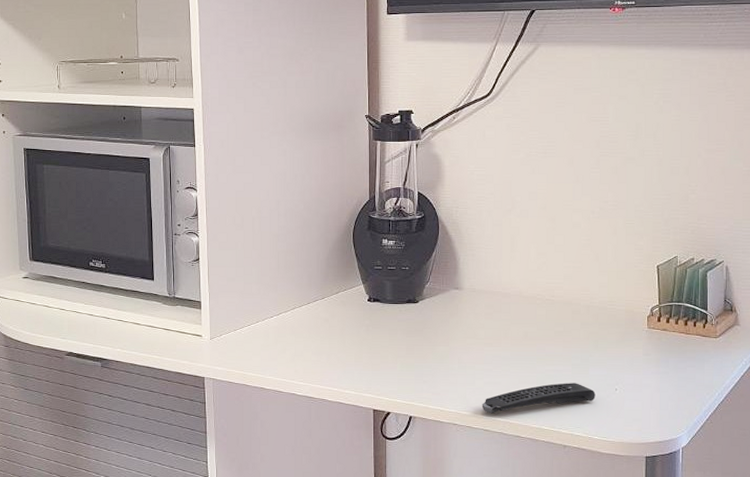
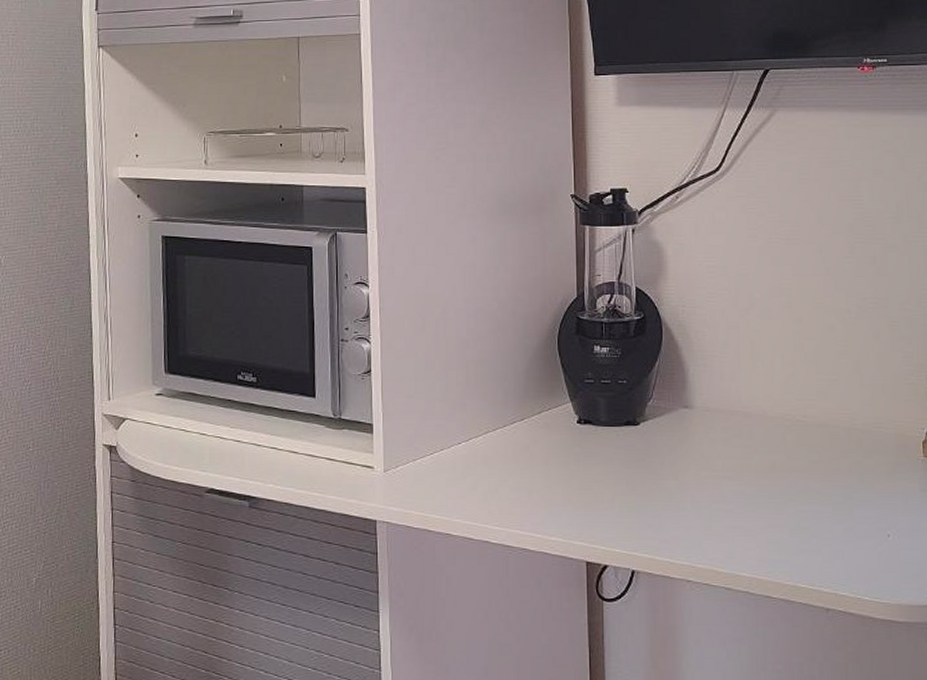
remote control: present [481,383,596,414] -> none [721,527,863,567]

